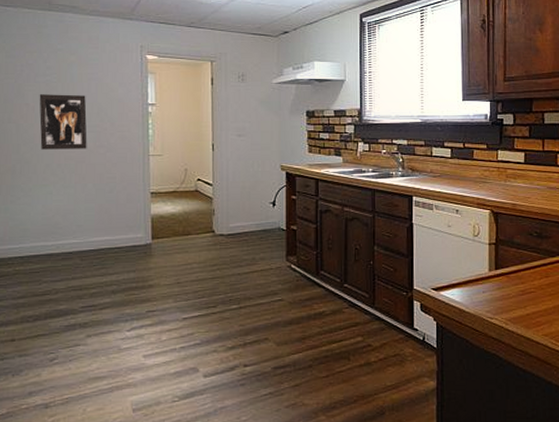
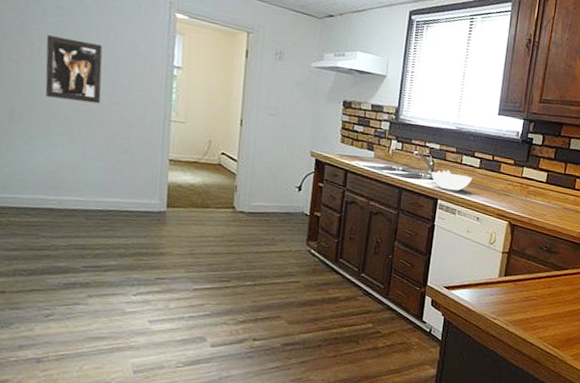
bowl: none [402,164,445,185] -> present [431,170,472,191]

